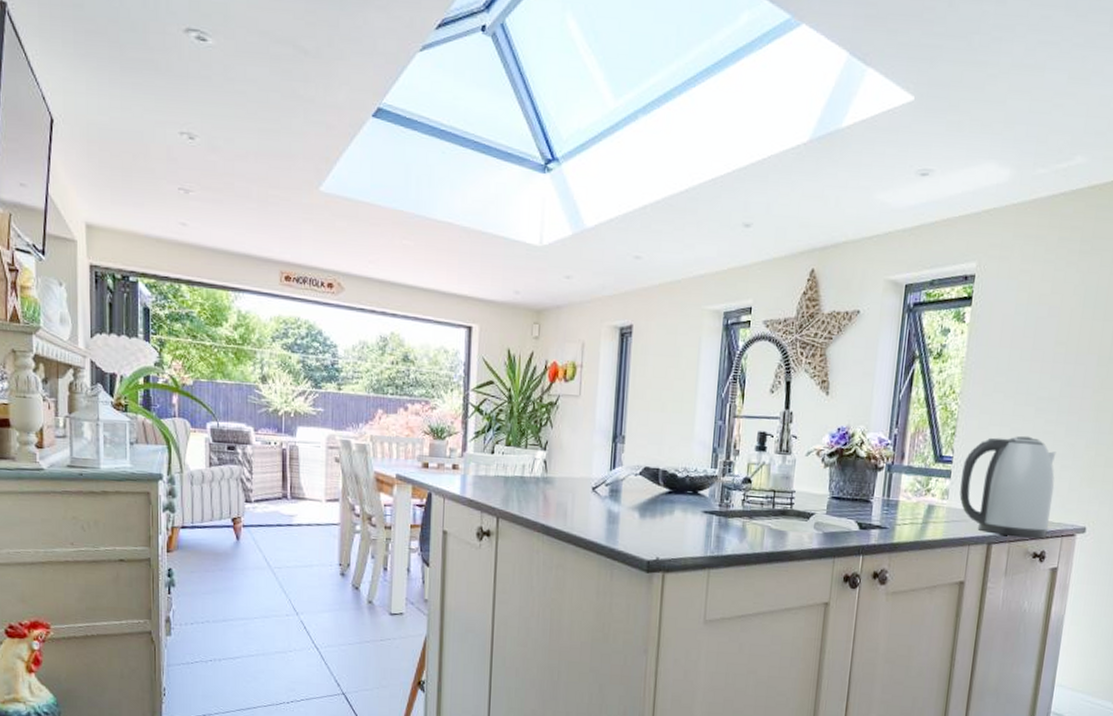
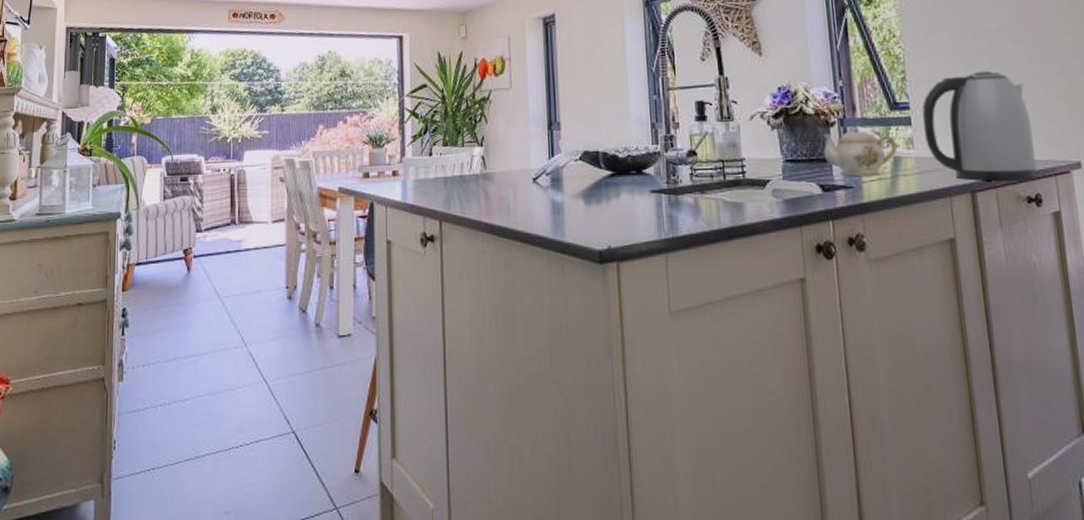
candle: none [89,313,123,360] -> present [62,68,91,109]
teapot: none [867,474,934,521] -> present [822,127,898,178]

